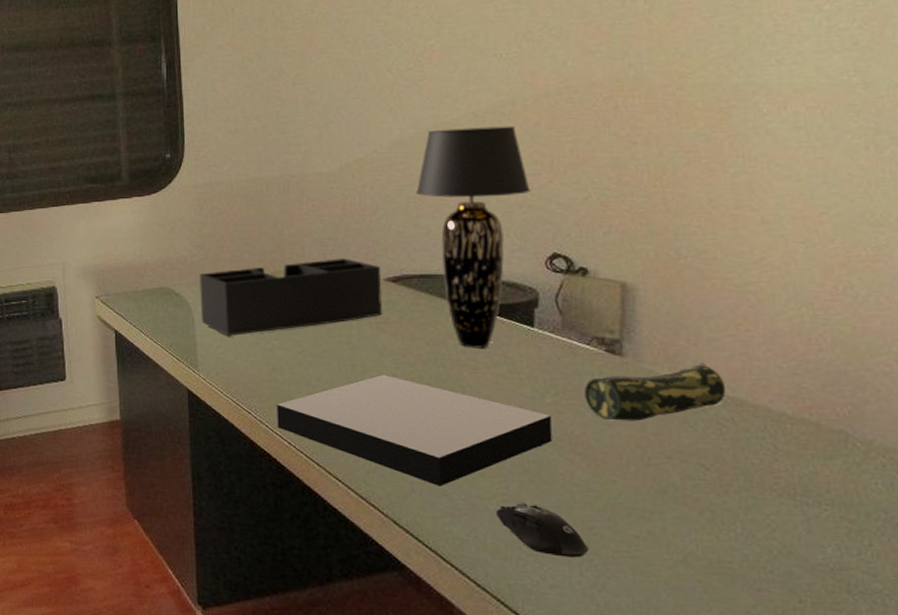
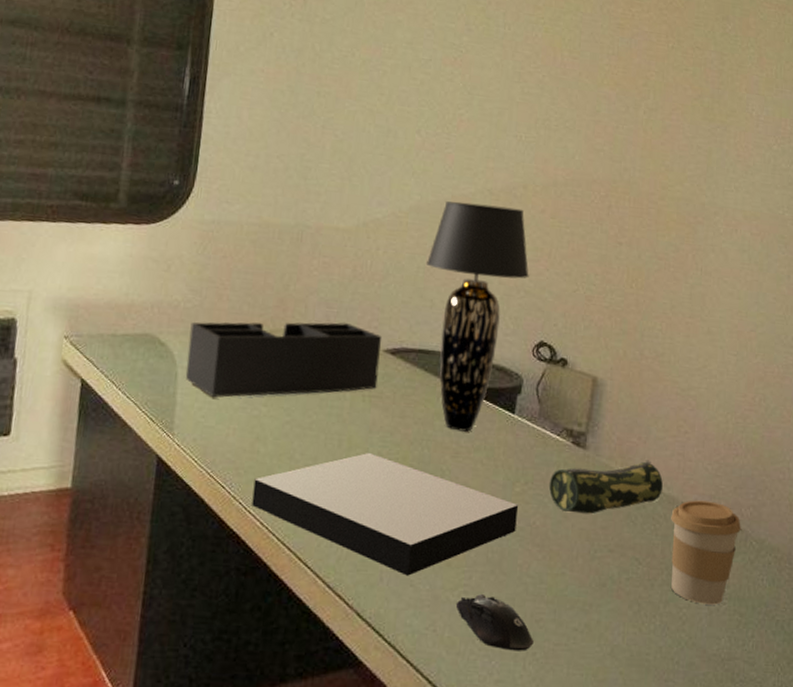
coffee cup: none [740,401,838,512] -> present [671,500,741,605]

